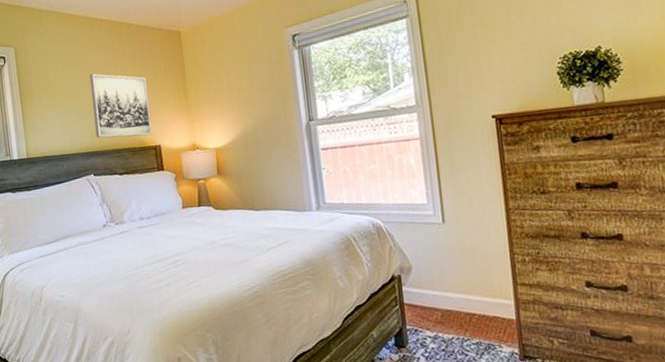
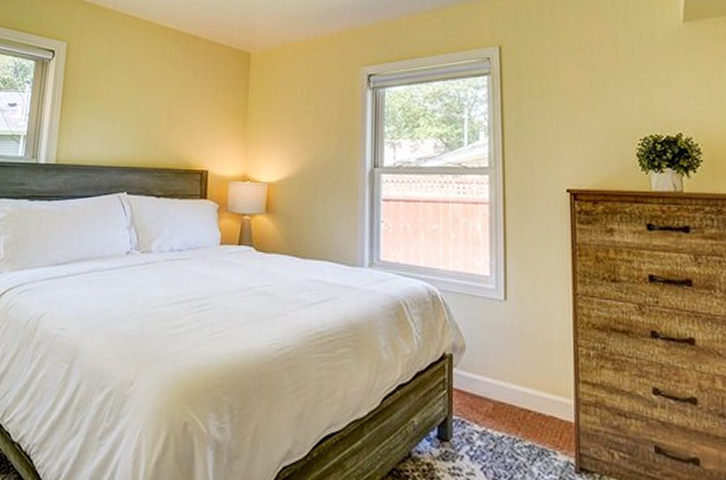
wall art: present [89,73,153,138] -> none [138,83,206,158]

